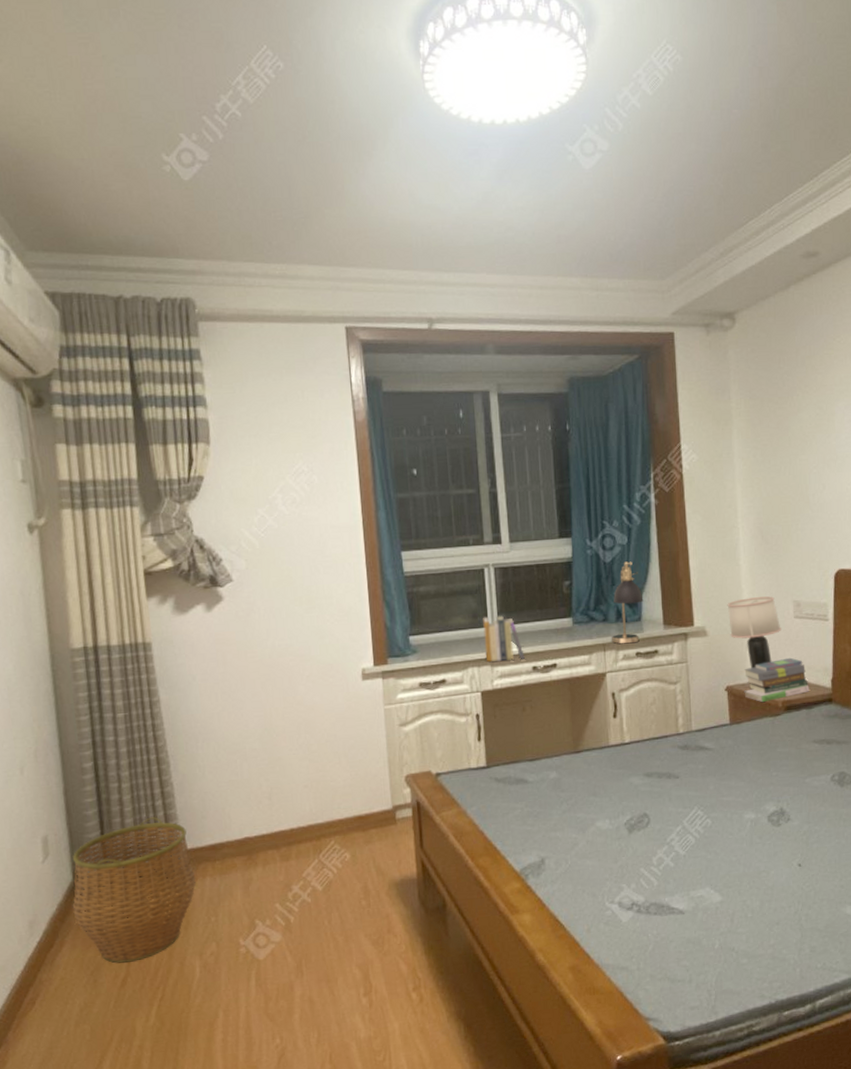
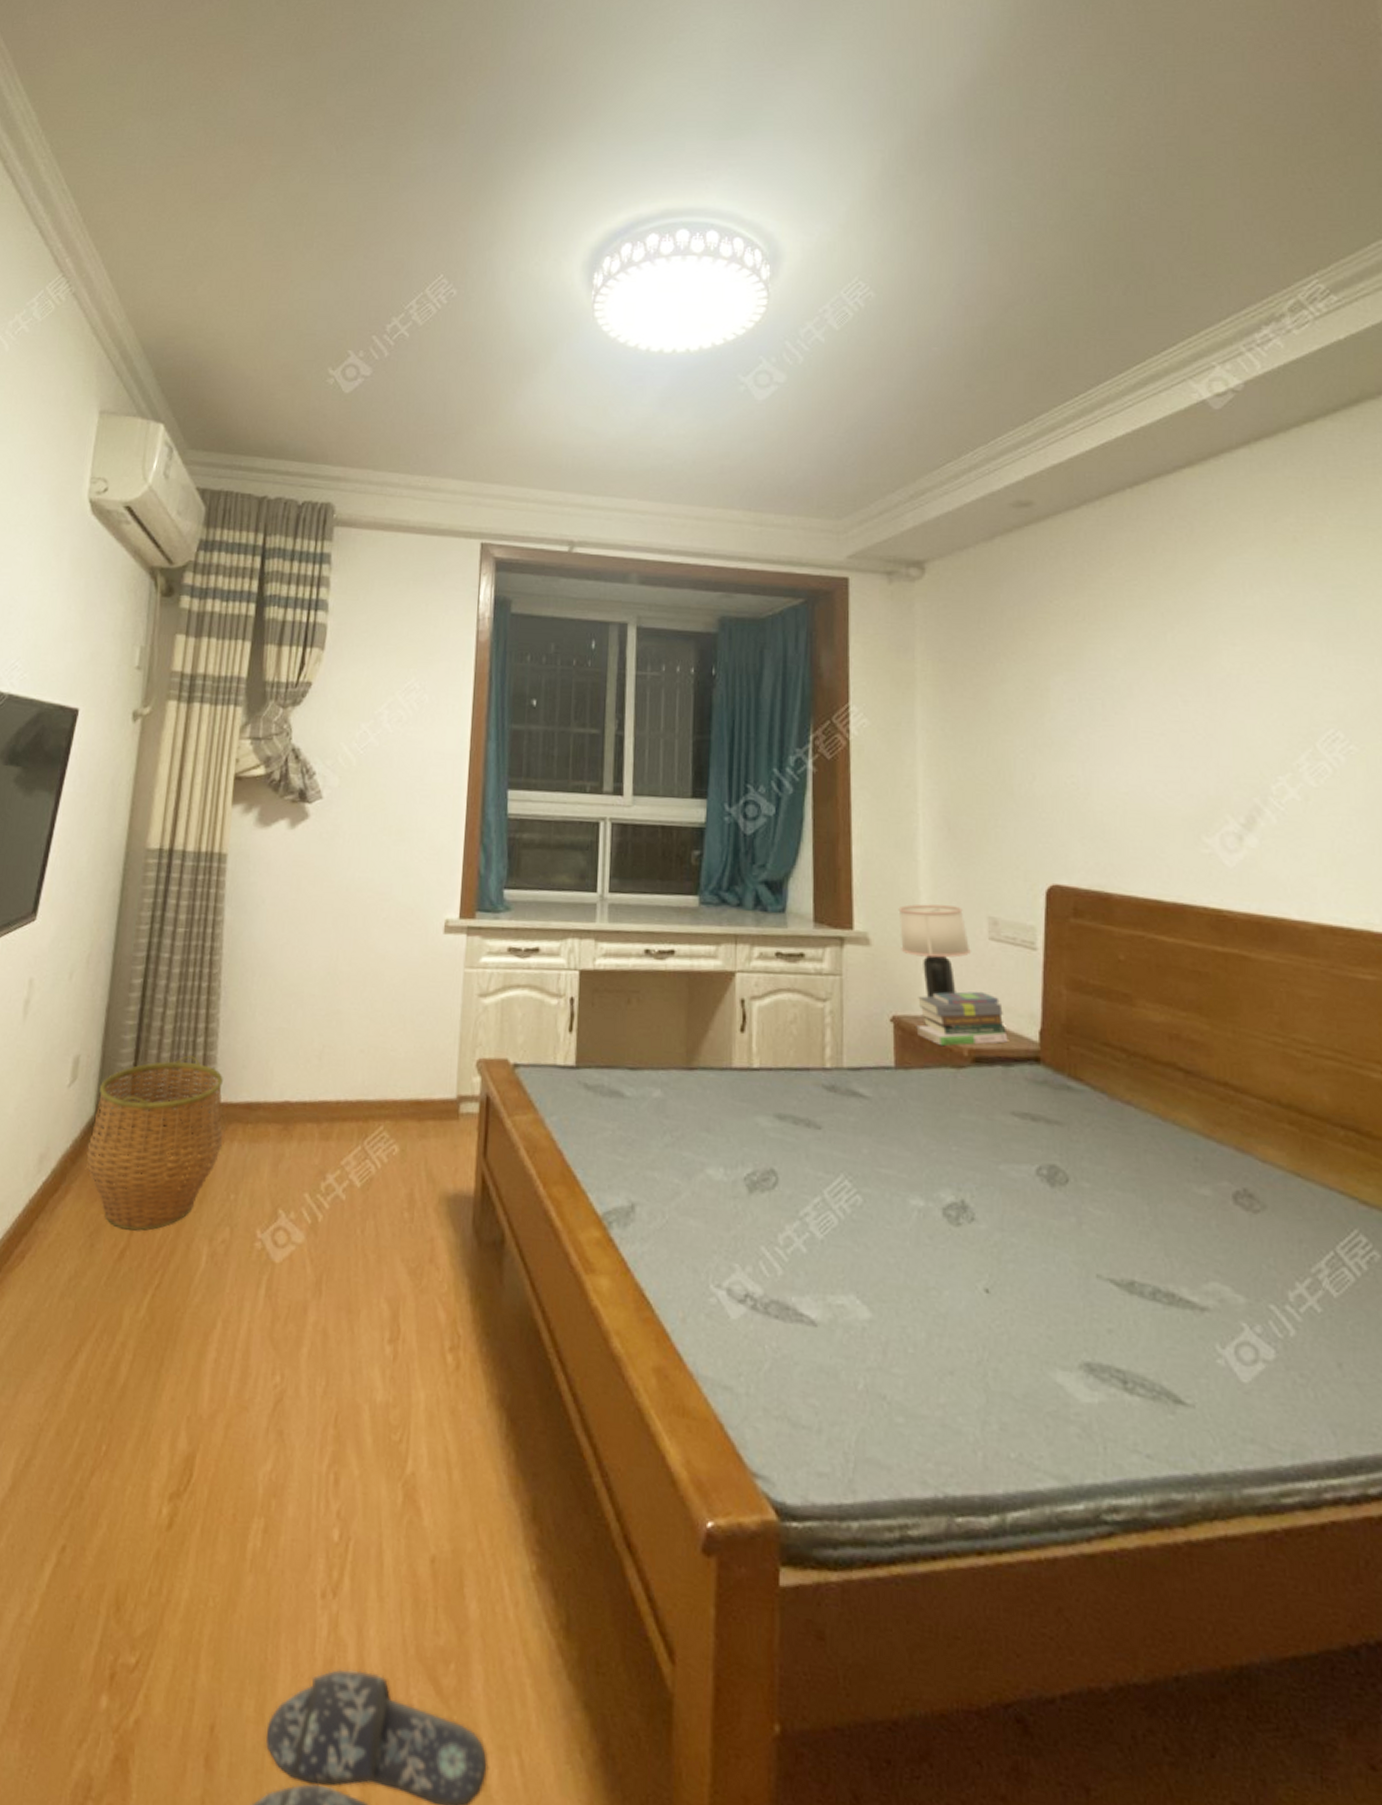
books: present [483,615,525,662] -> none [589,879,637,938]
lamp: present [611,561,644,644] -> none [745,837,790,940]

